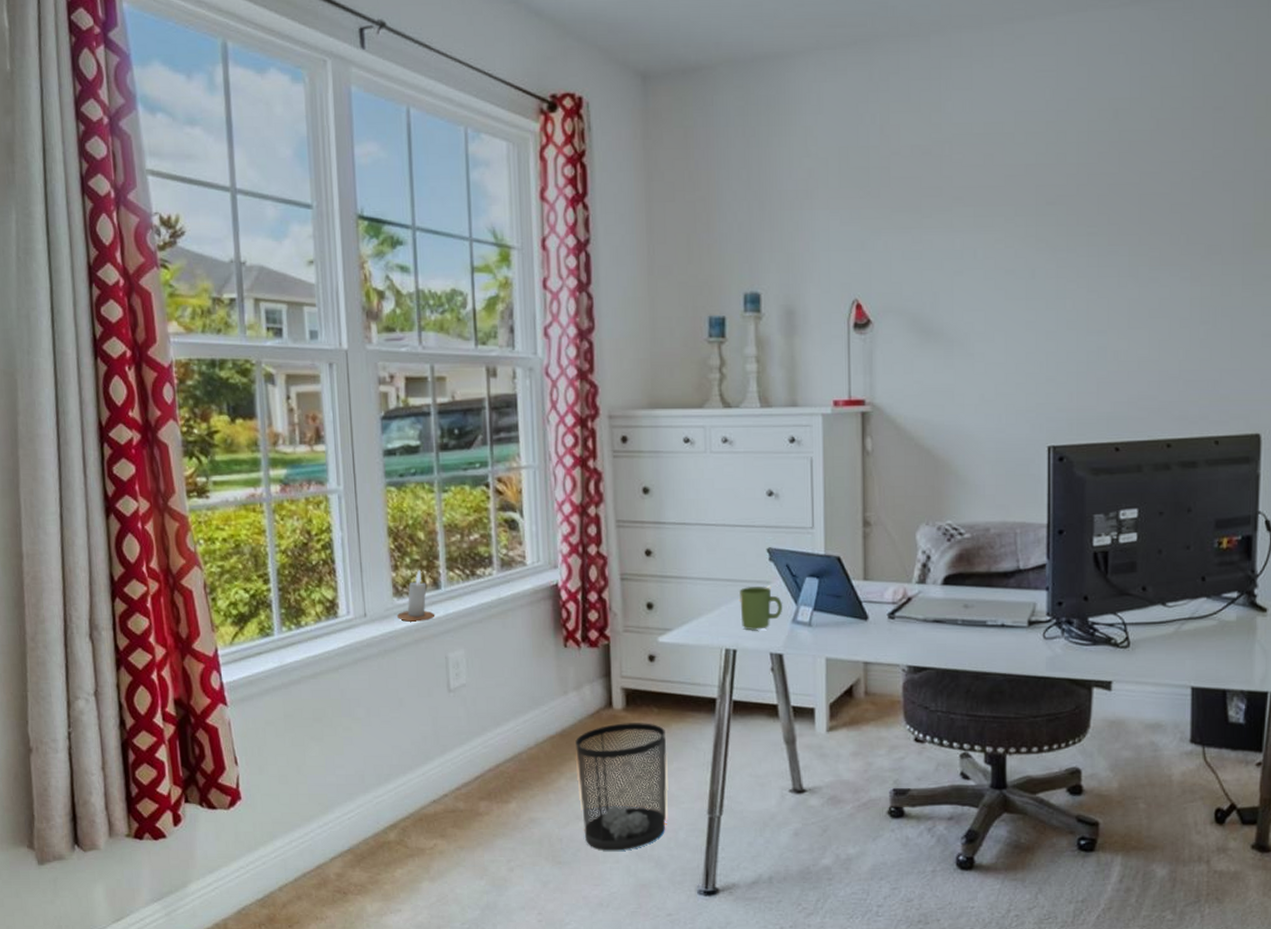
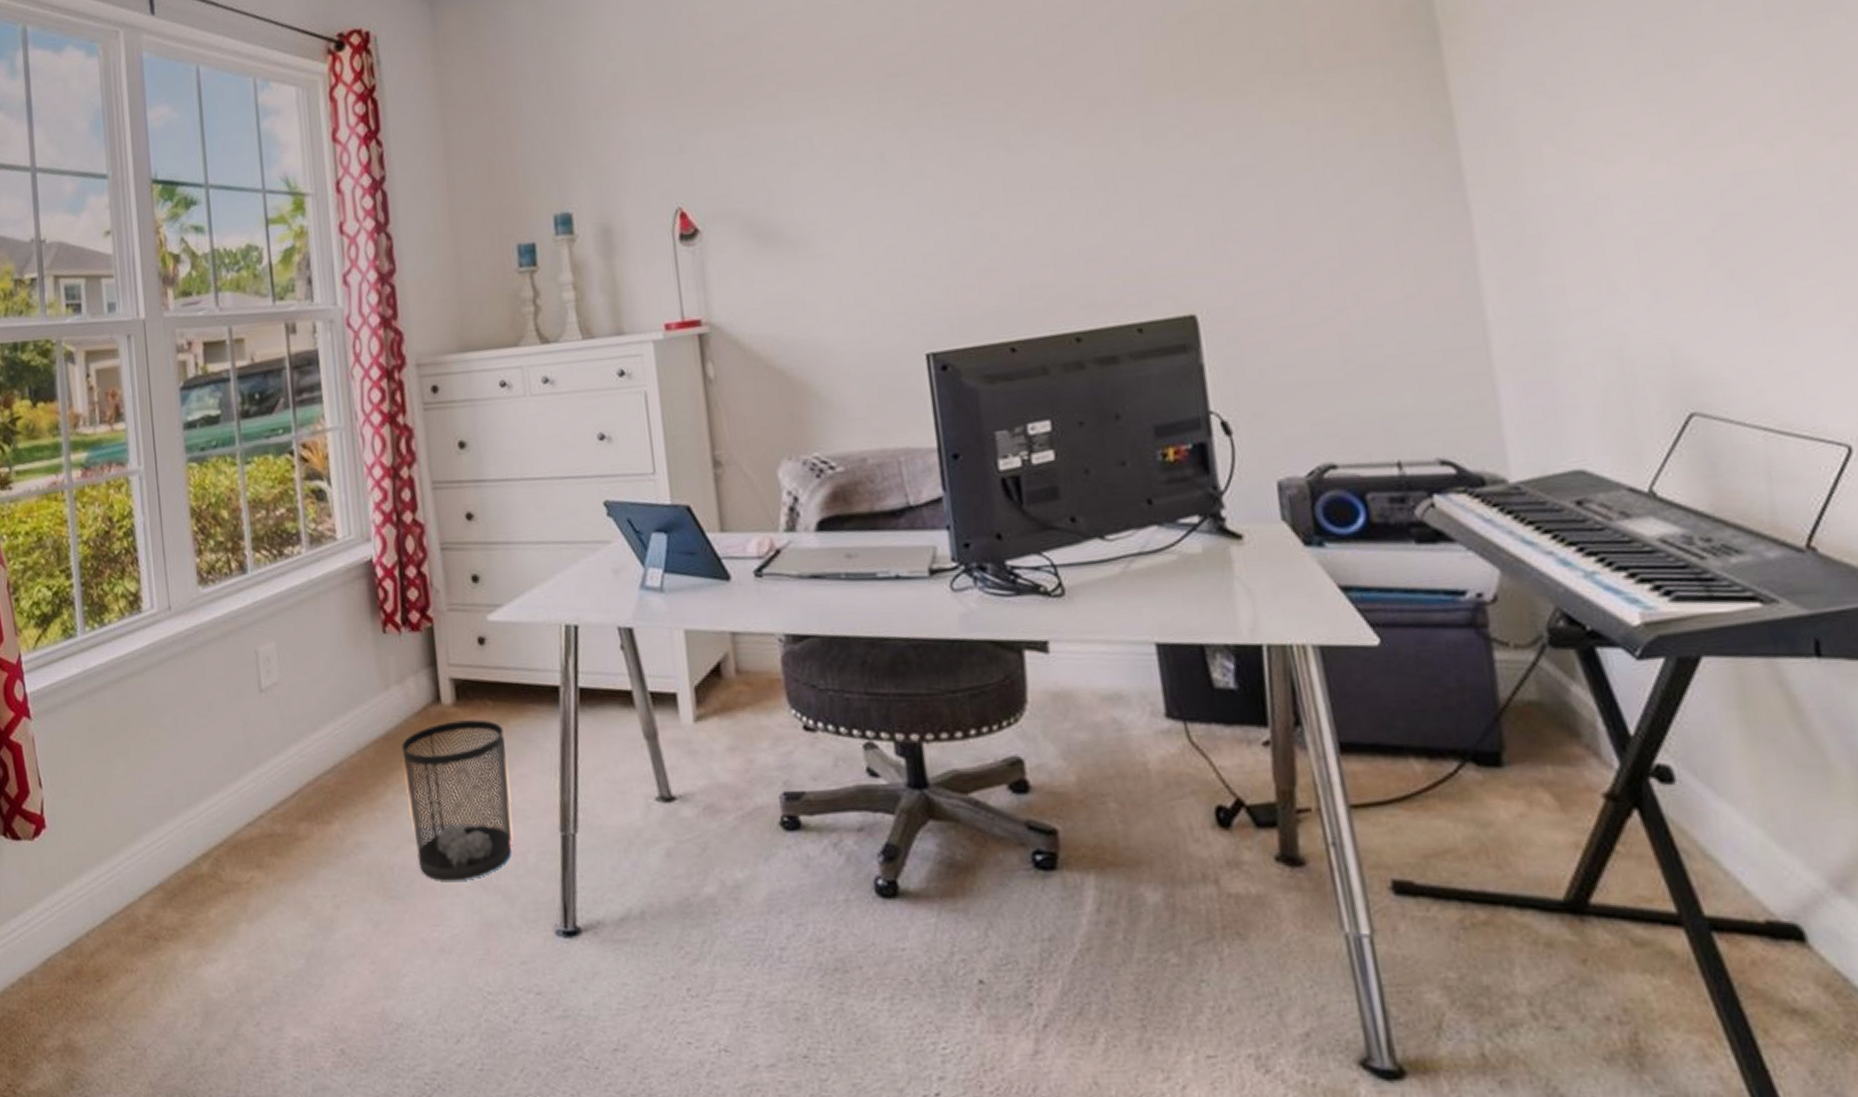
candle: present [396,569,435,622] -> none [202,552,243,613]
mug: present [740,587,783,630] -> none [576,547,628,601]

